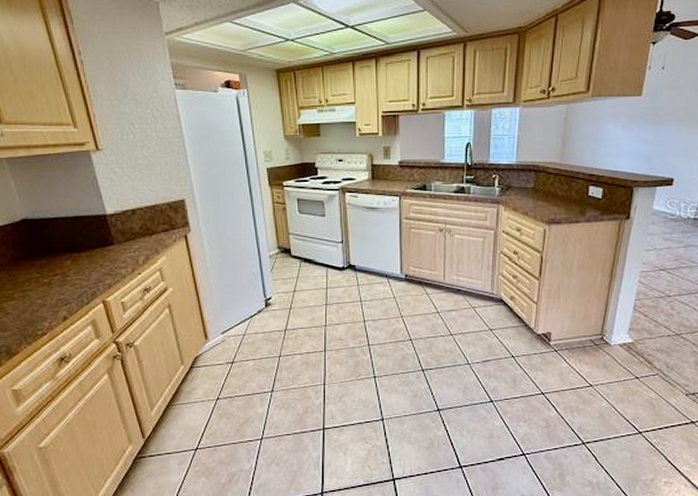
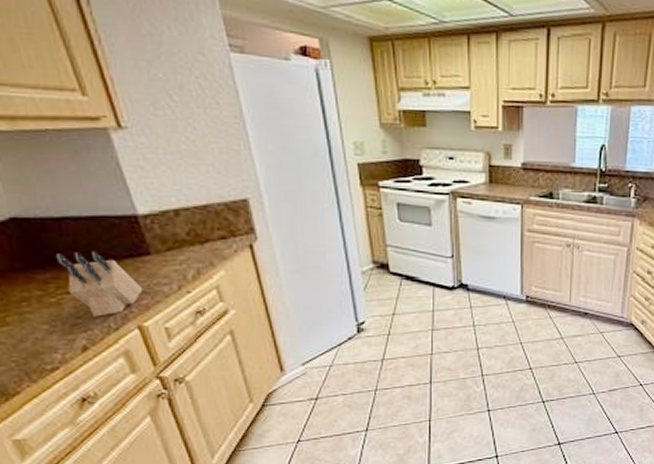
knife block: none [49,242,108,293] -> present [55,251,143,317]

